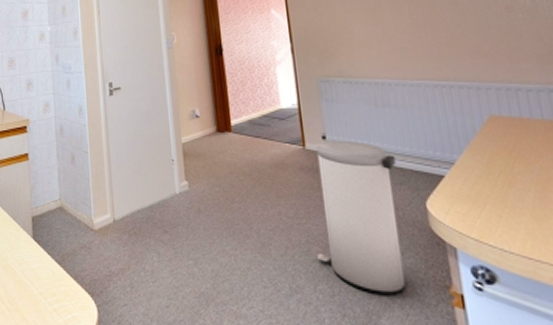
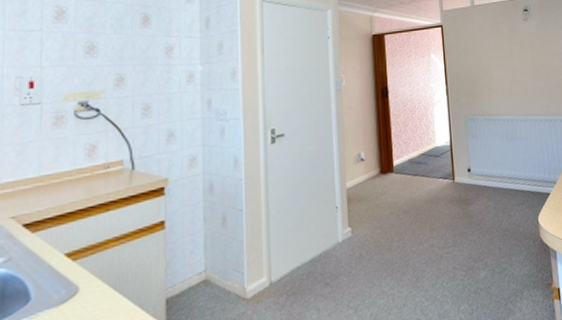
pedal bin: present [316,140,406,296] -> none [460,171,523,304]

